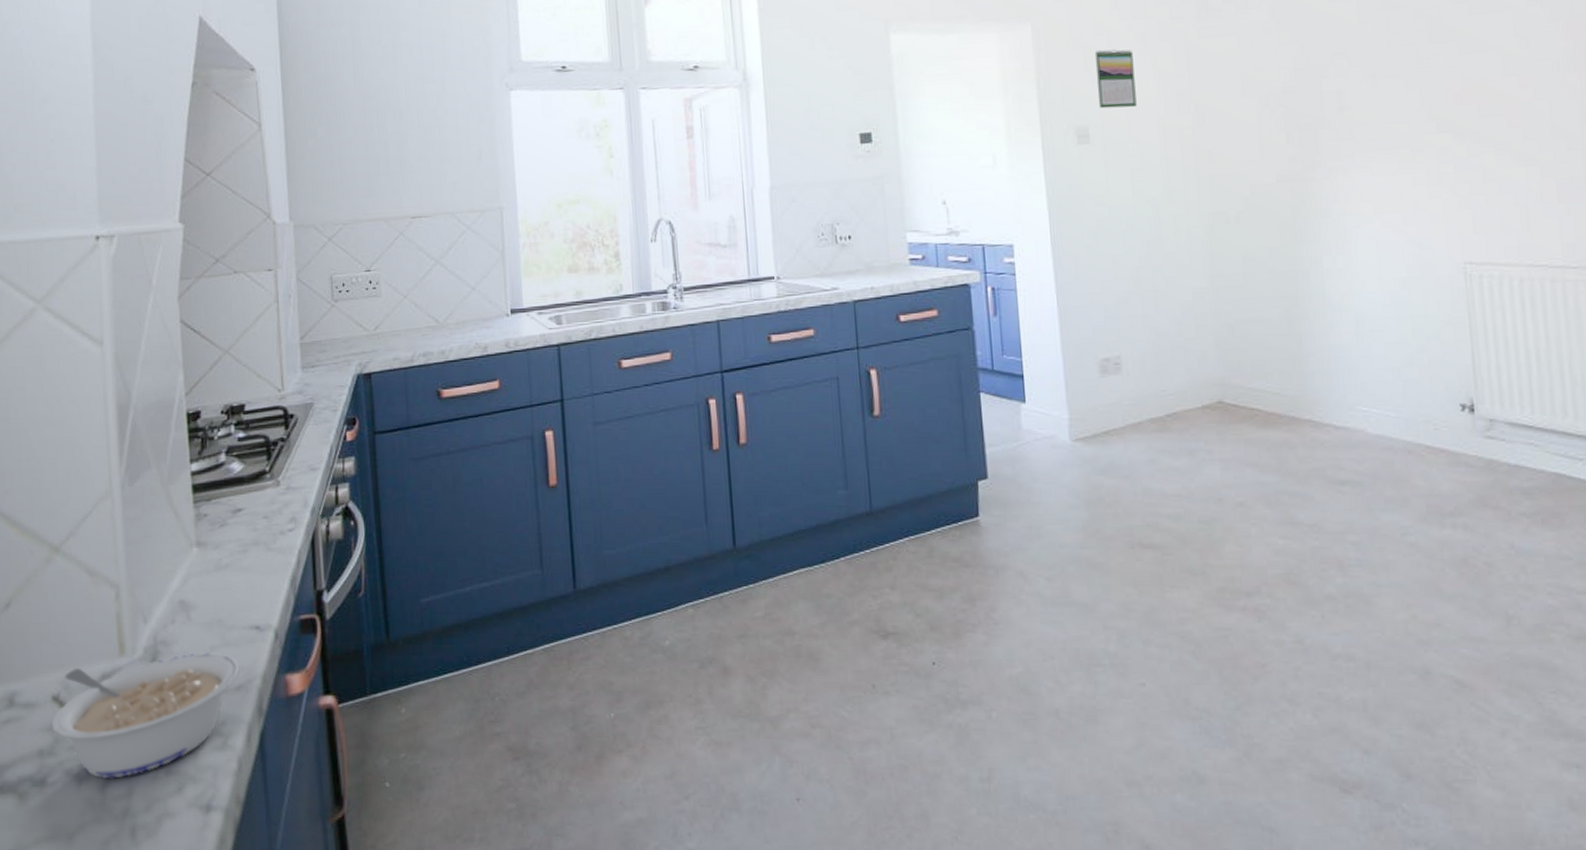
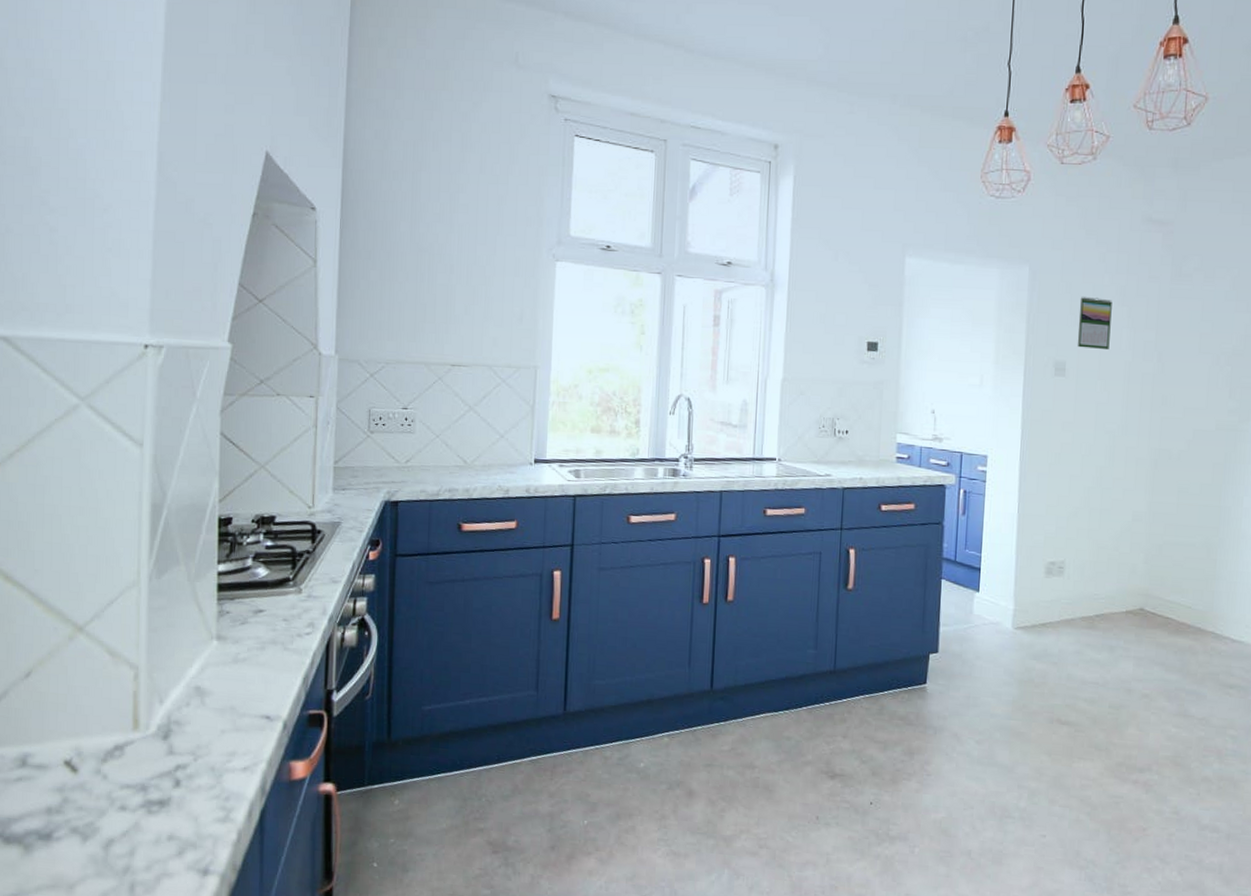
legume: present [51,653,240,780] -> none [61,735,248,839]

